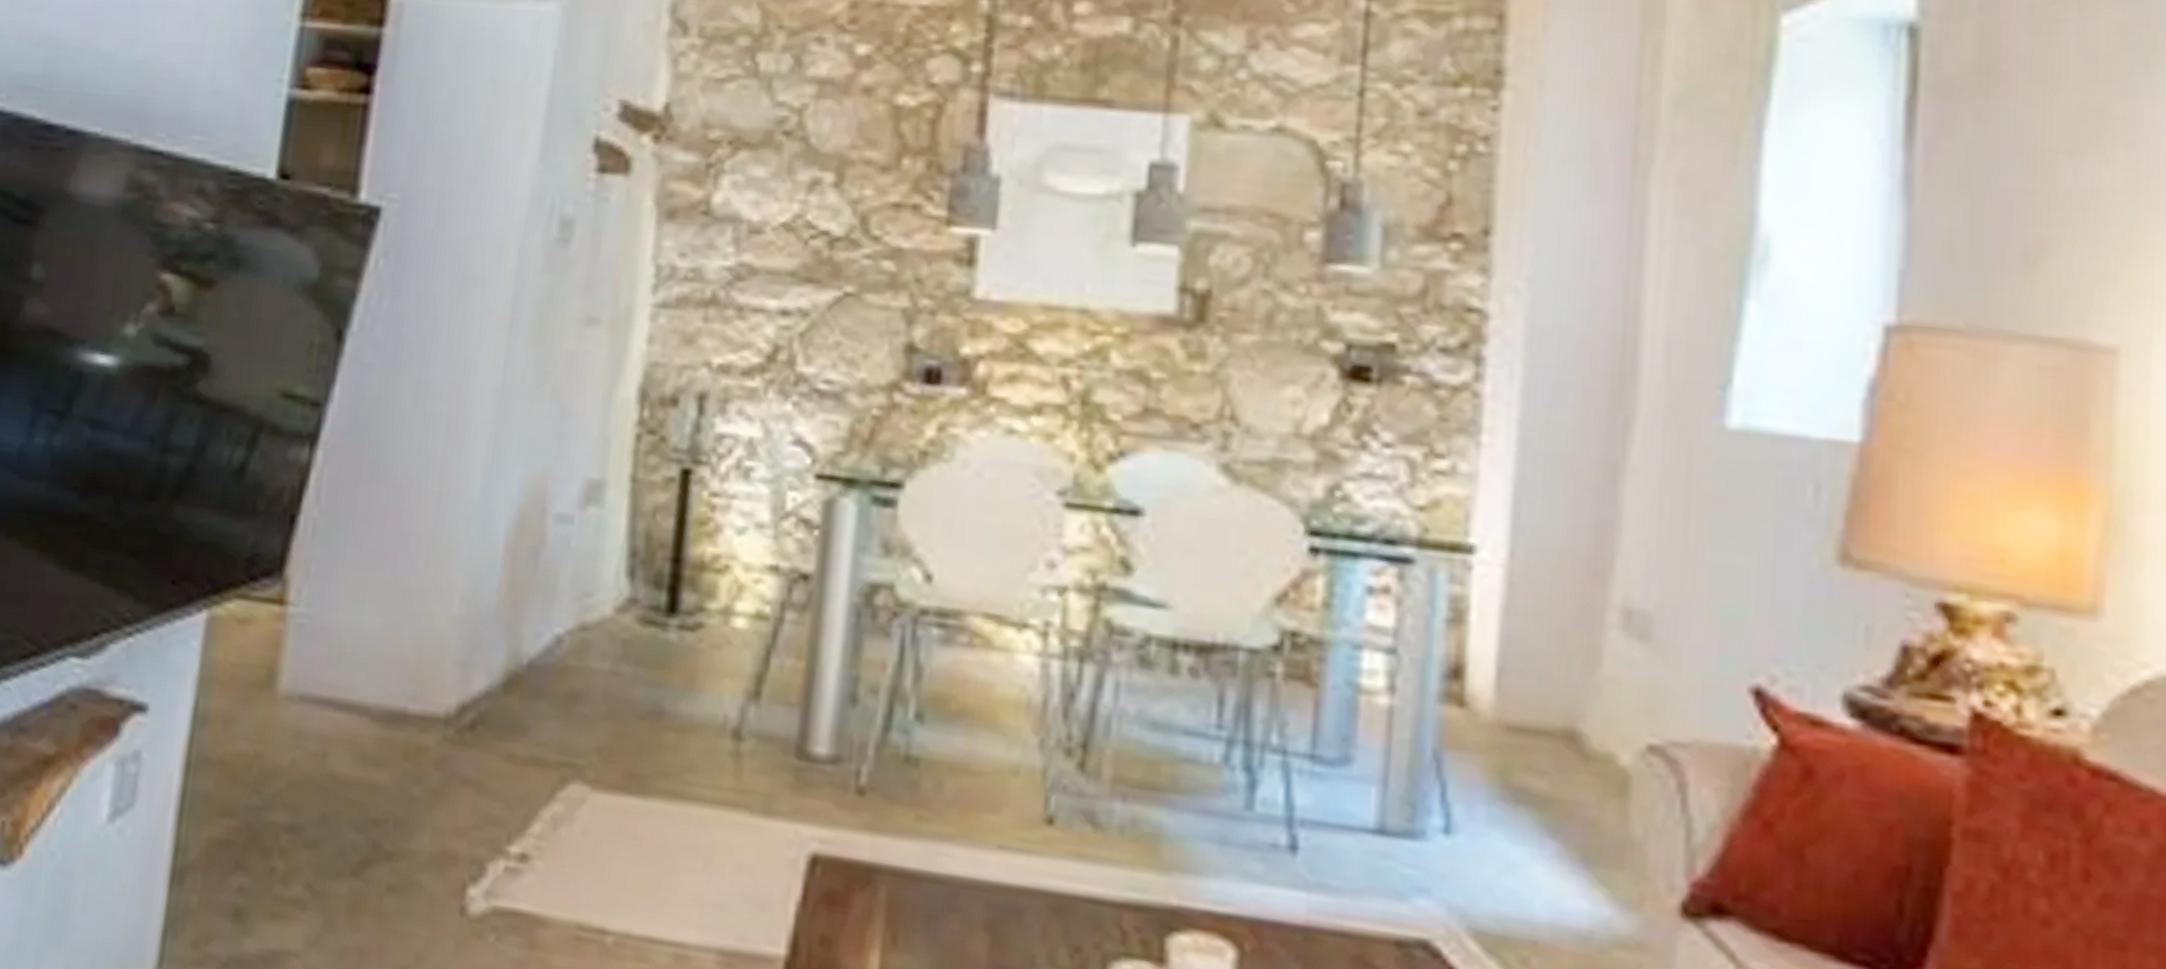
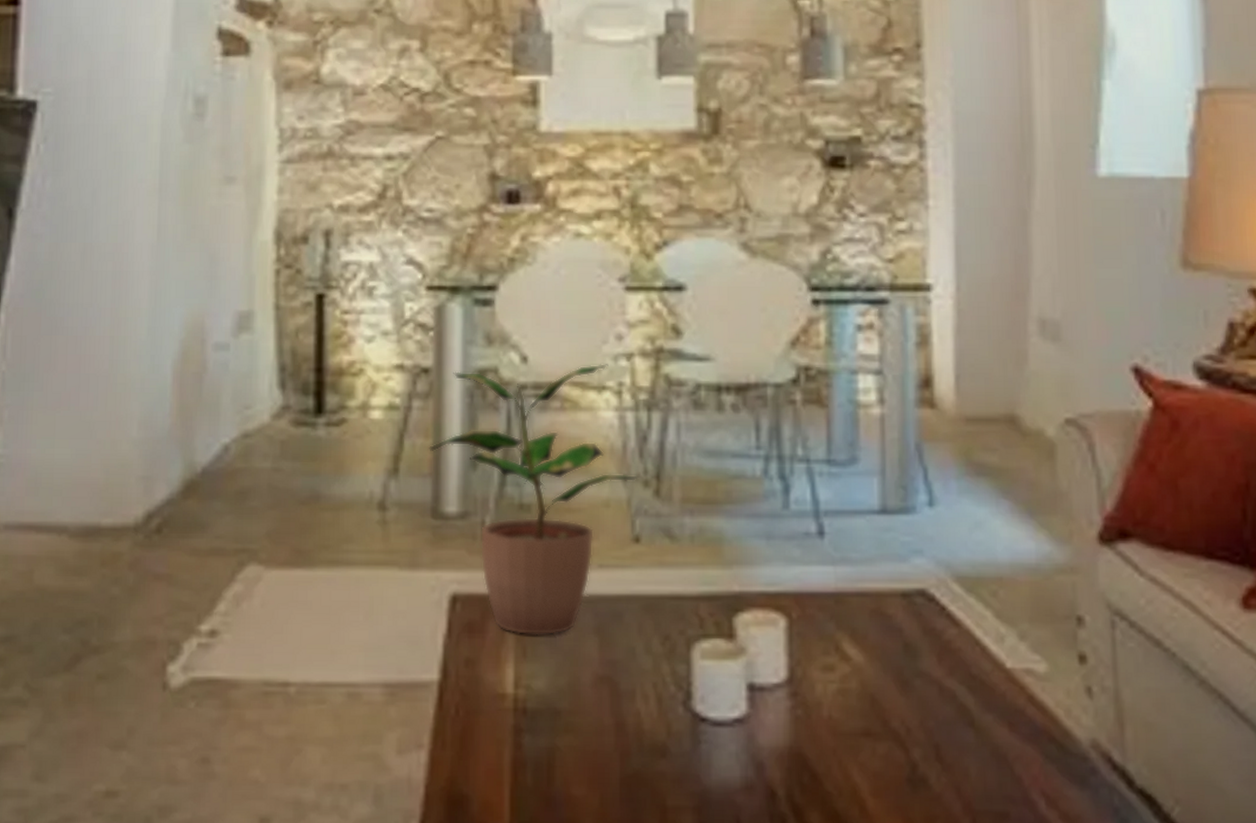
potted plant: none [800,582,1061,924] -> present [429,364,640,636]

